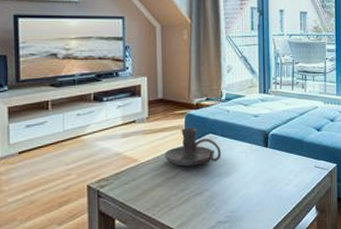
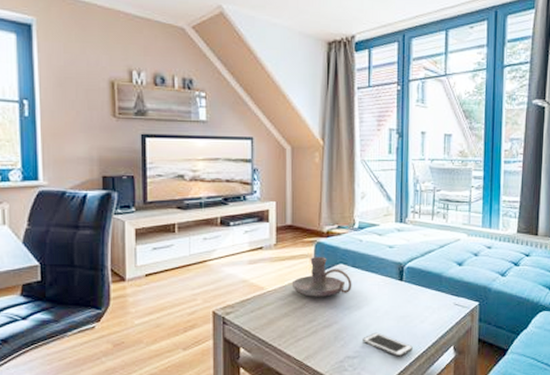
cell phone: none [233,197,279,219] -> present [363,332,413,357]

